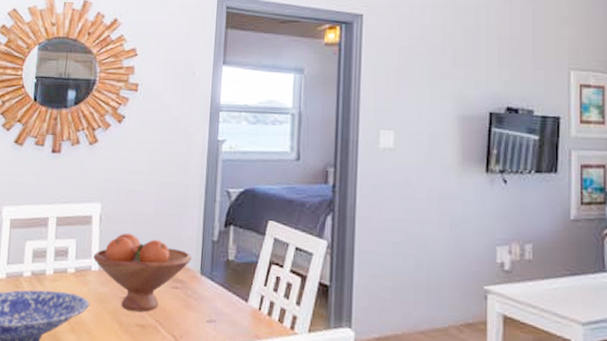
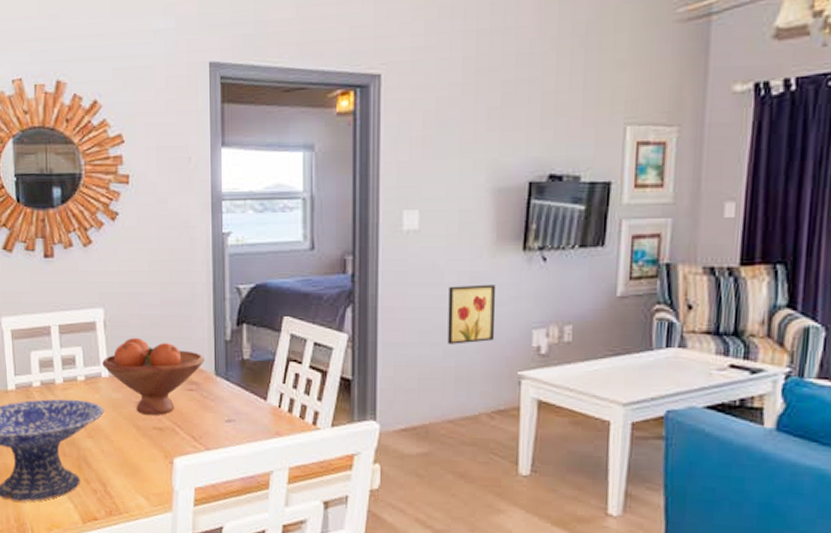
wall art: none [419,201,463,257] -> present [447,284,496,344]

